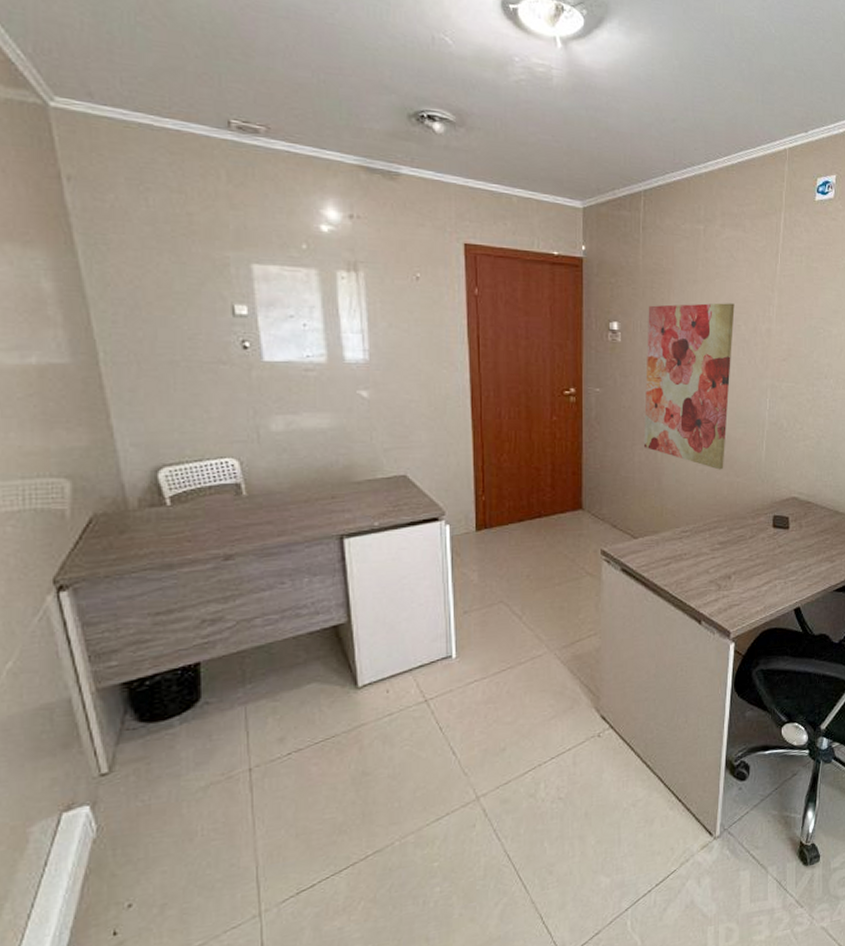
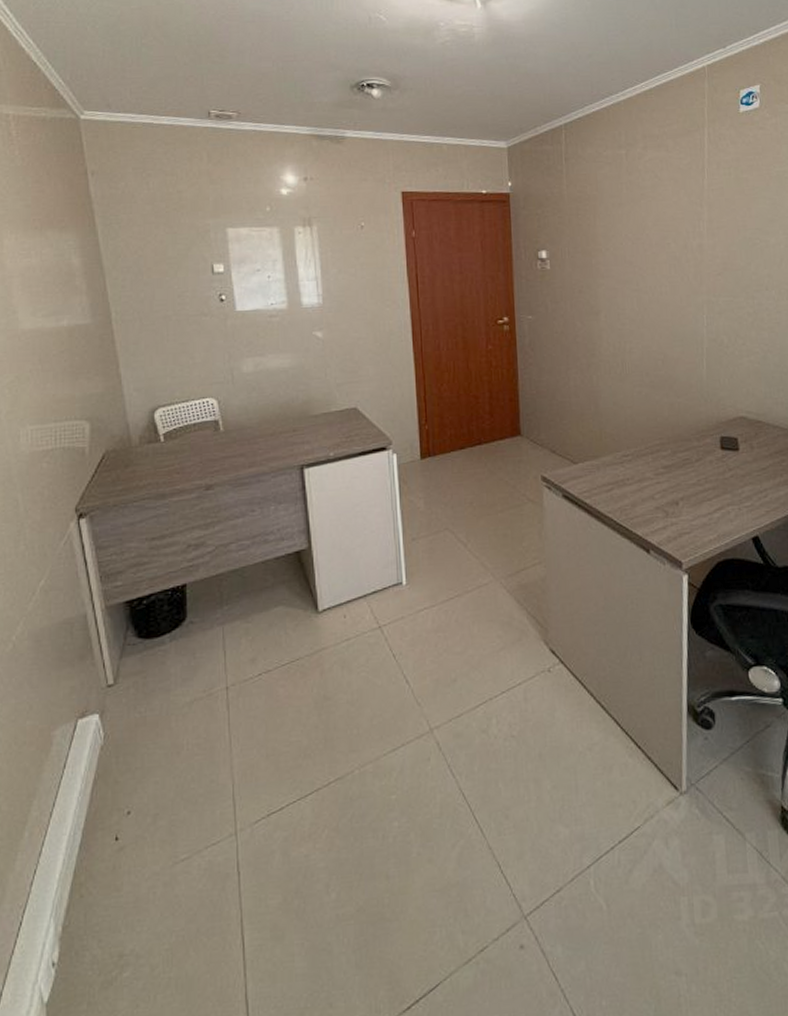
wall art: present [643,303,735,470] -> none [575,222,663,391]

